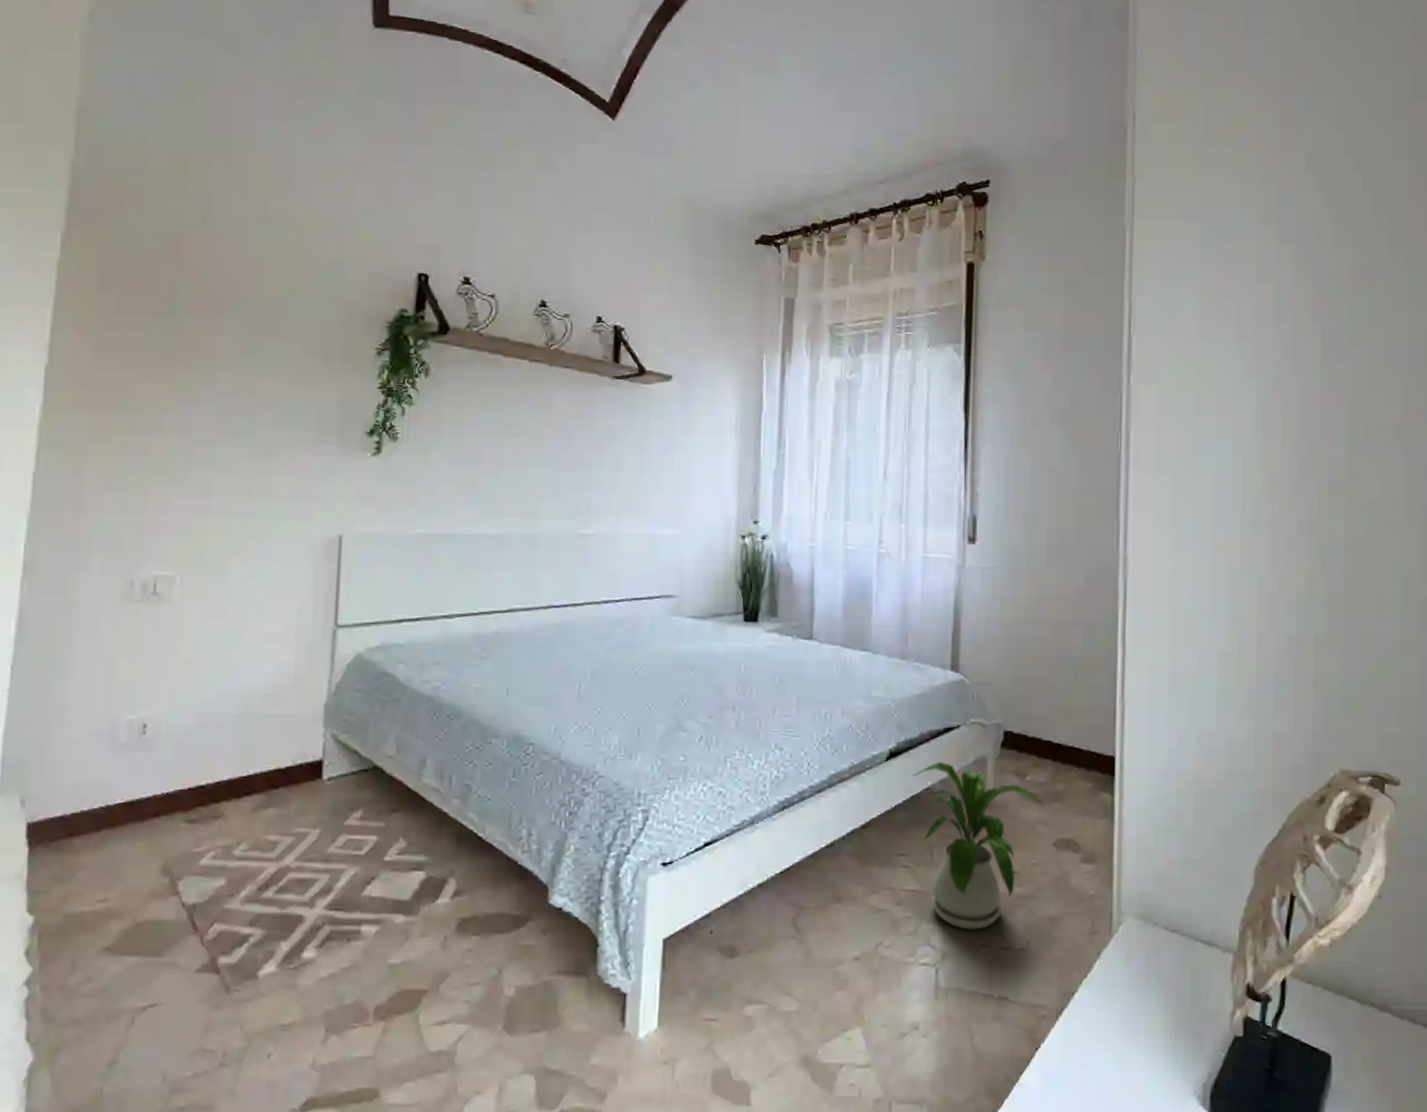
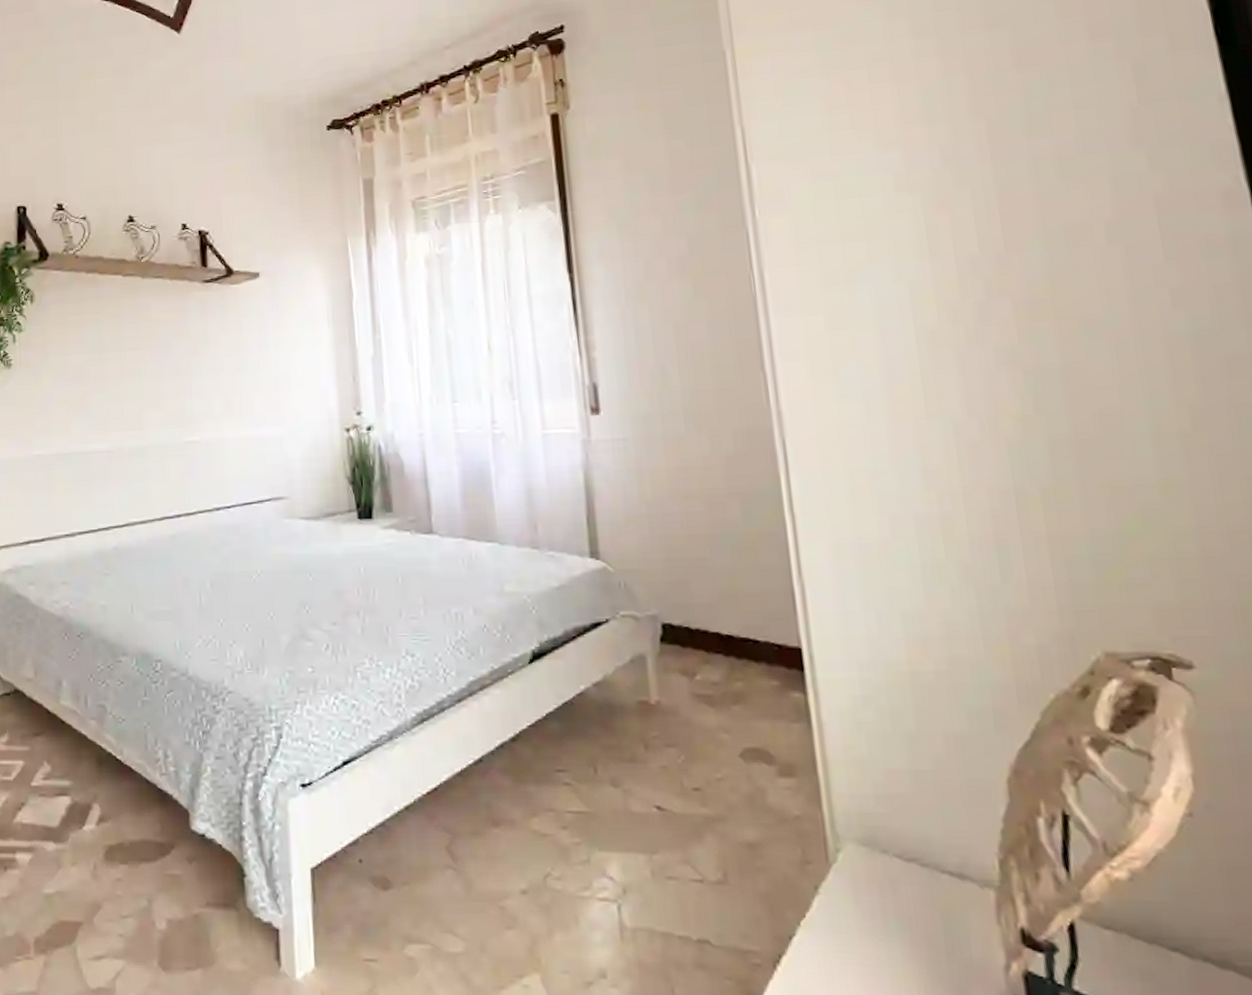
house plant: present [913,761,1043,930] -> none [562,662,721,858]

